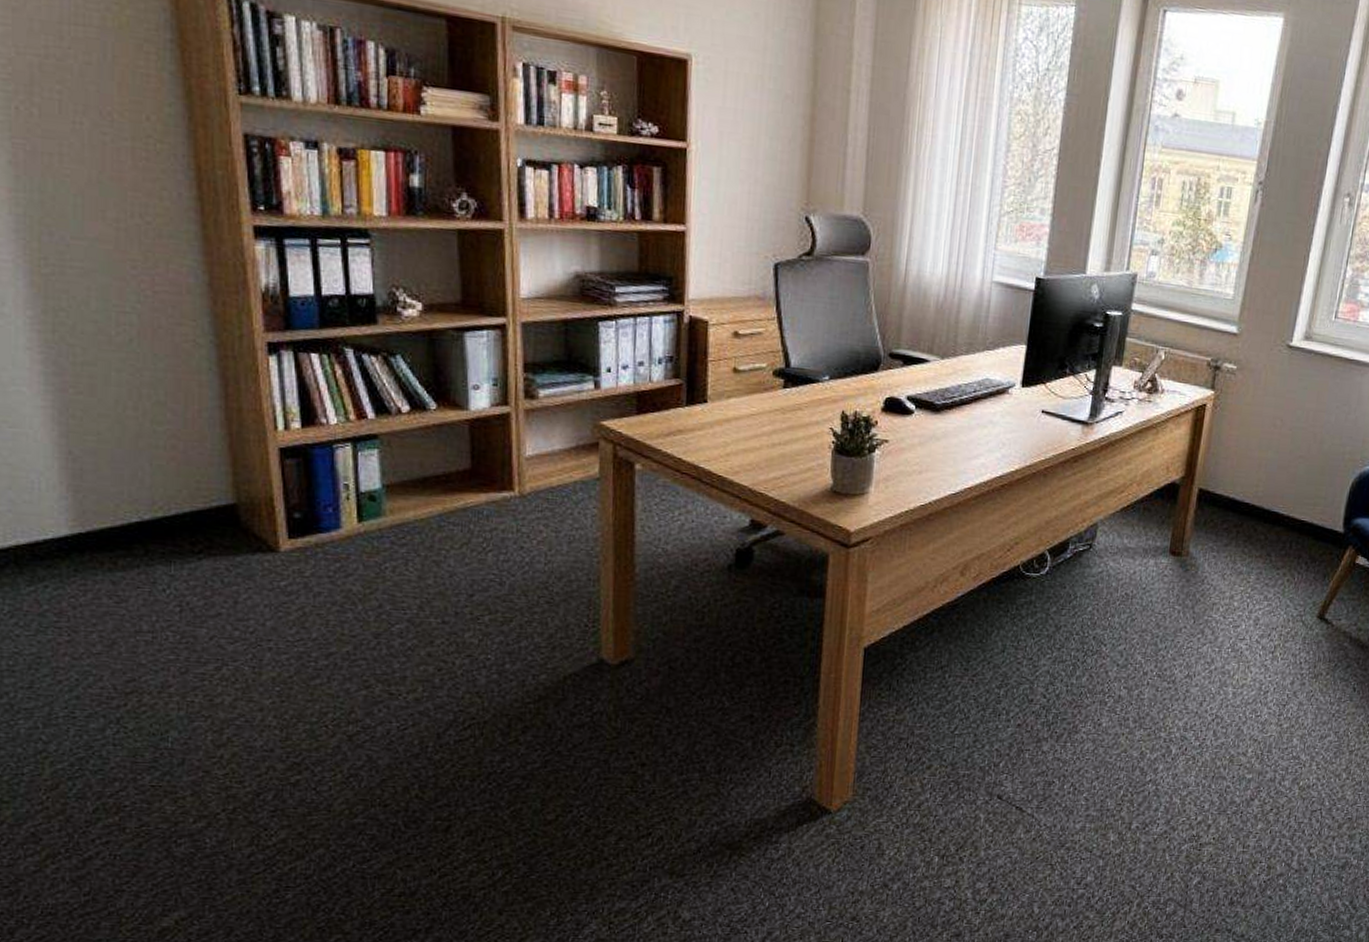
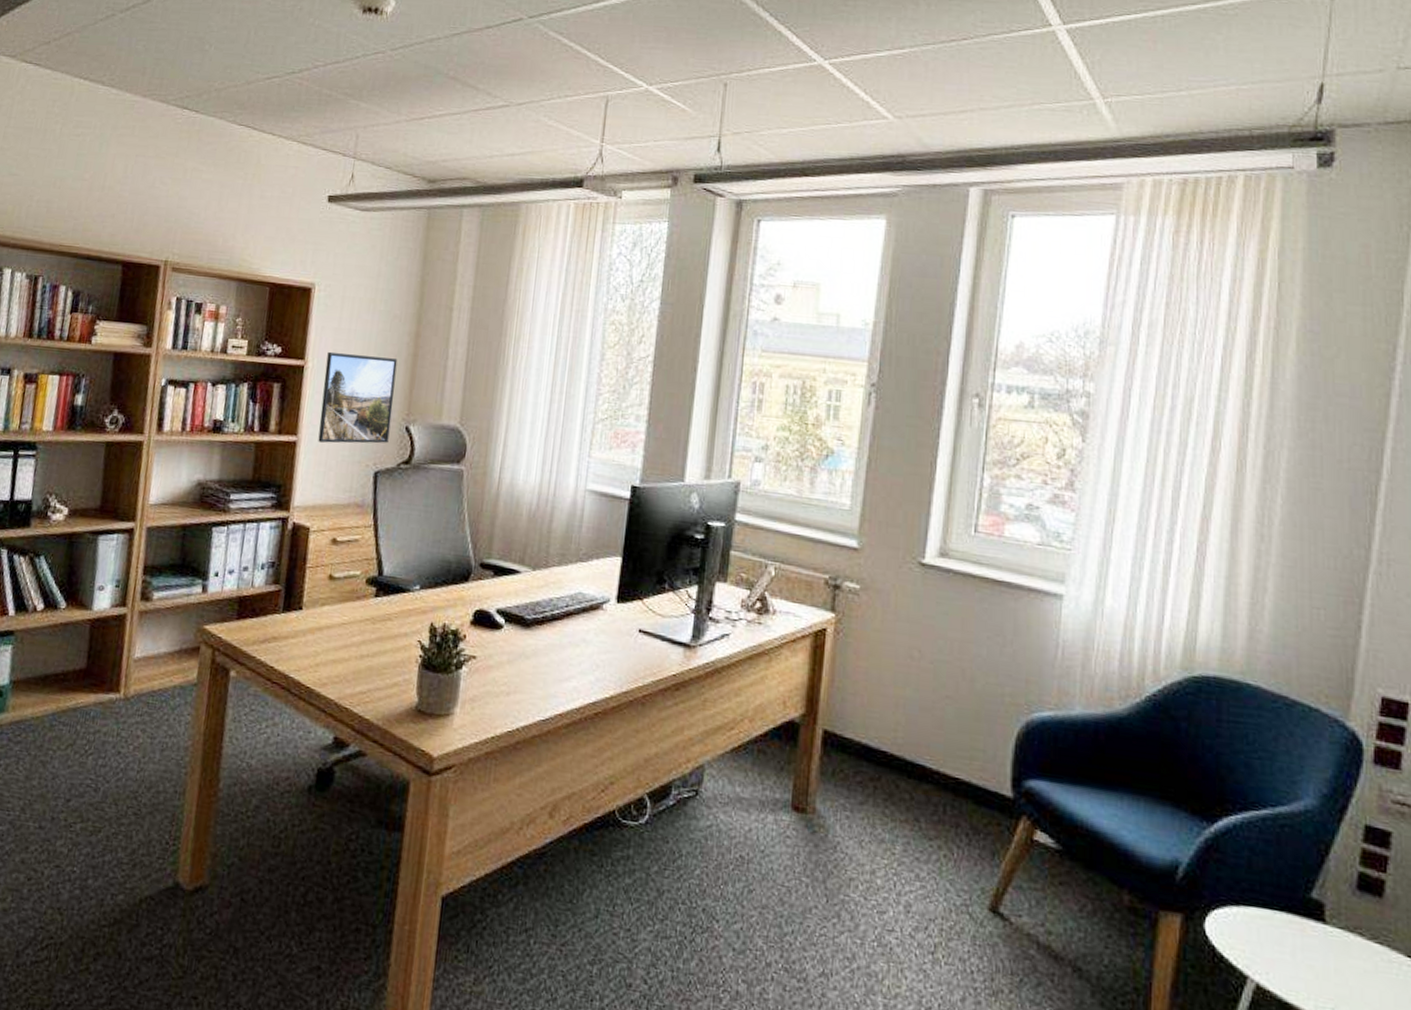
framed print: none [709,133,792,234] -> present [318,351,398,444]

